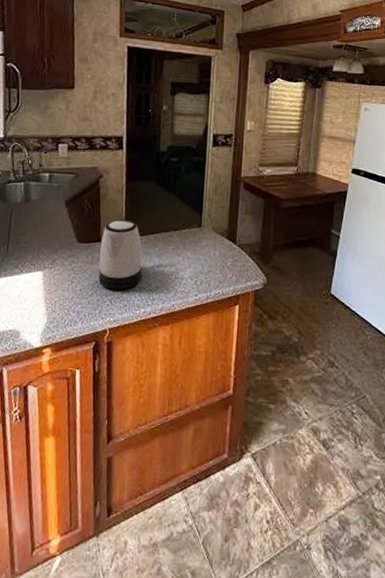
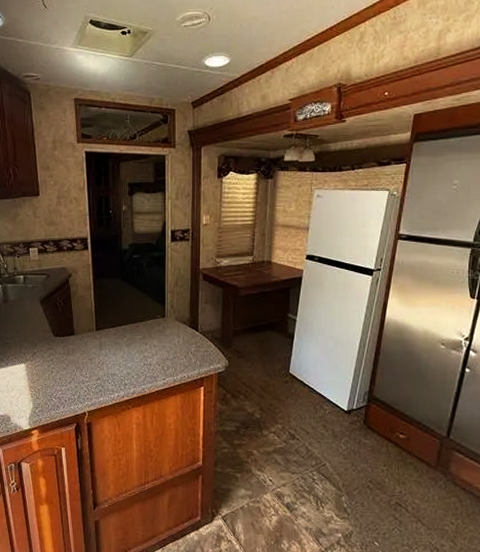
kettle: present [98,219,142,290] -> none [75,314,113,377]

